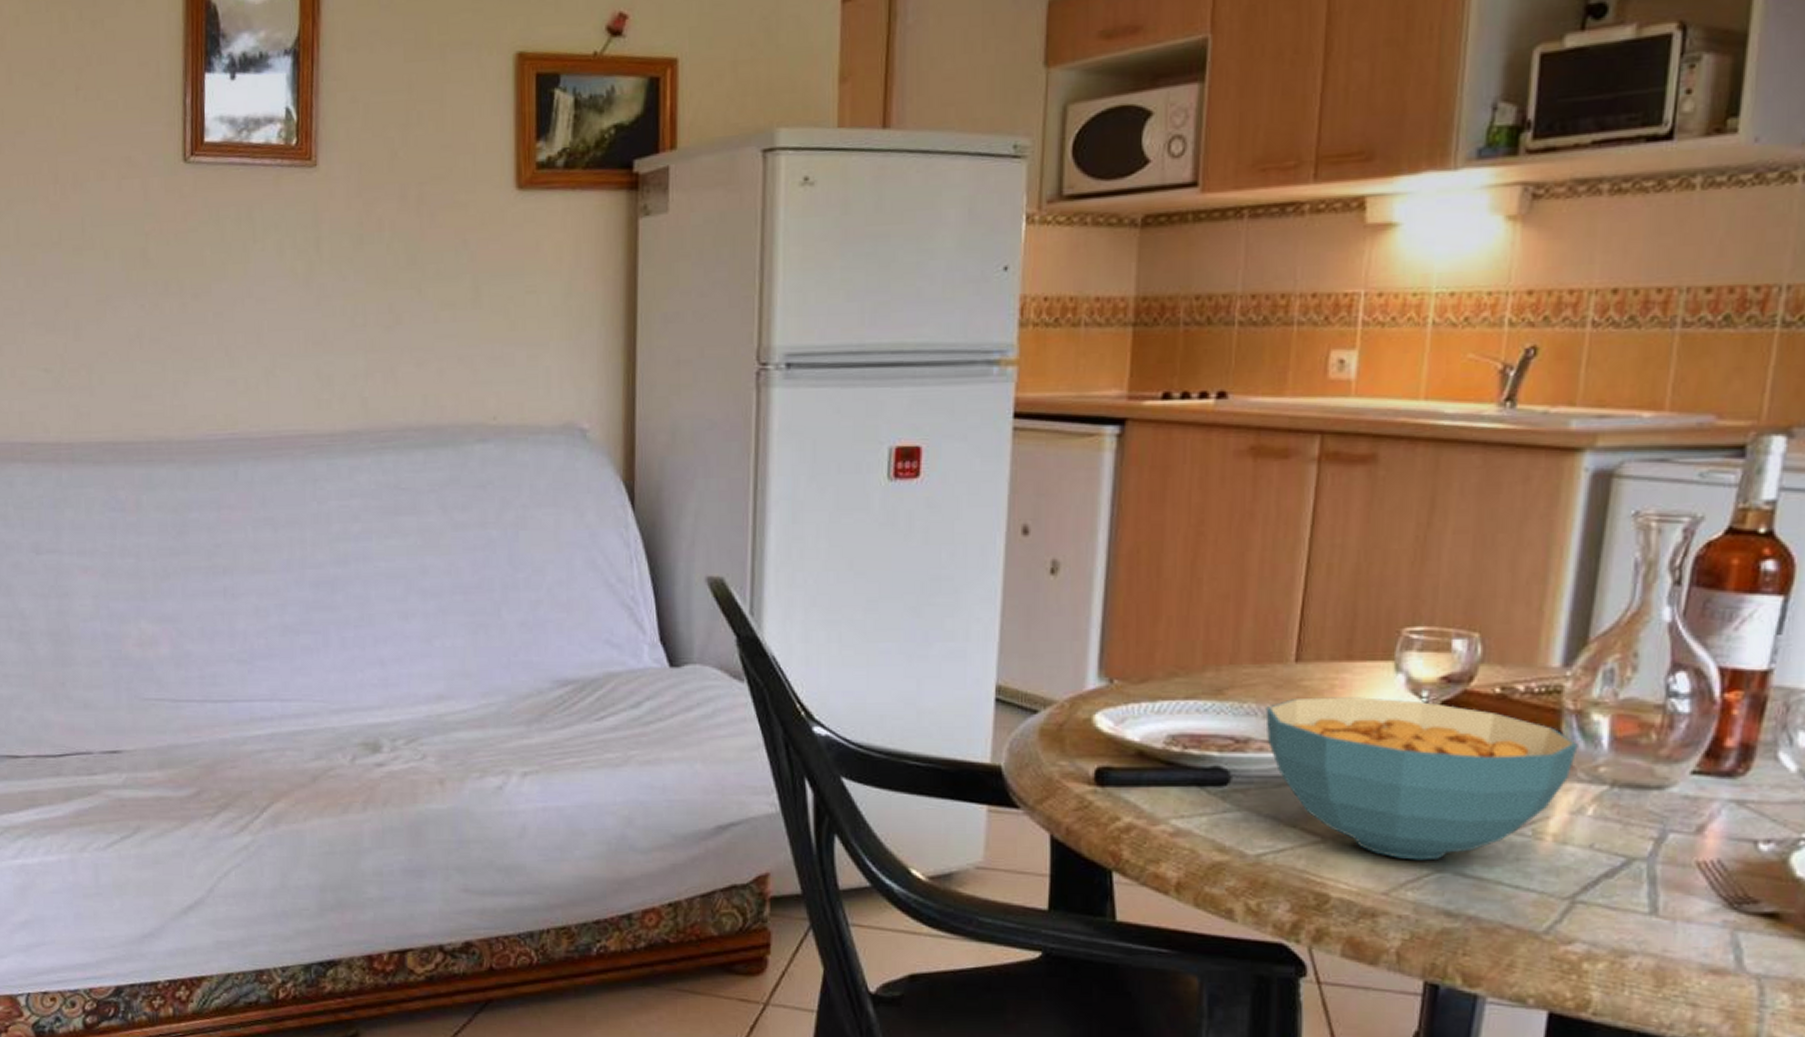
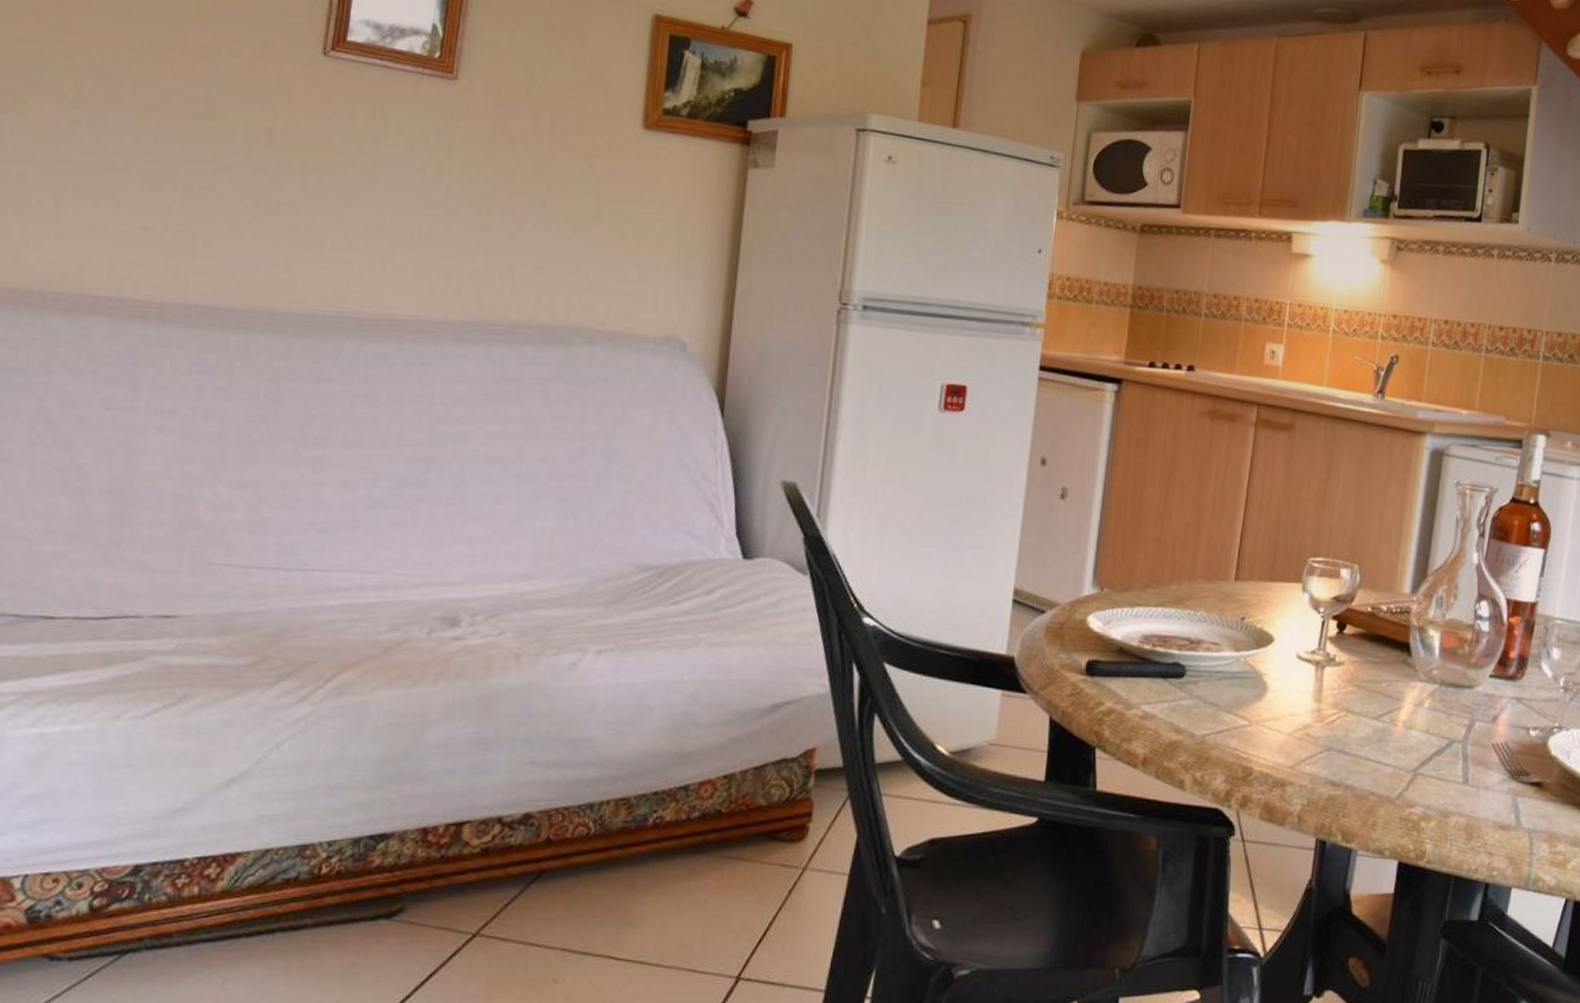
cereal bowl: present [1265,697,1578,861] -> none [1212,609,1420,741]

